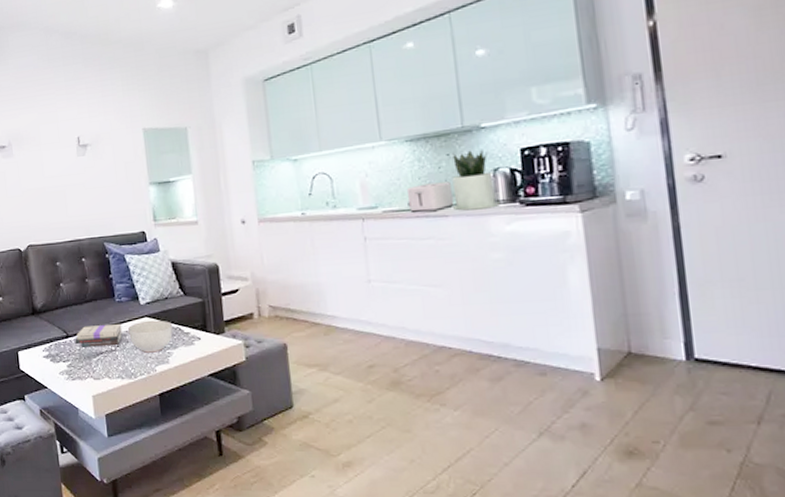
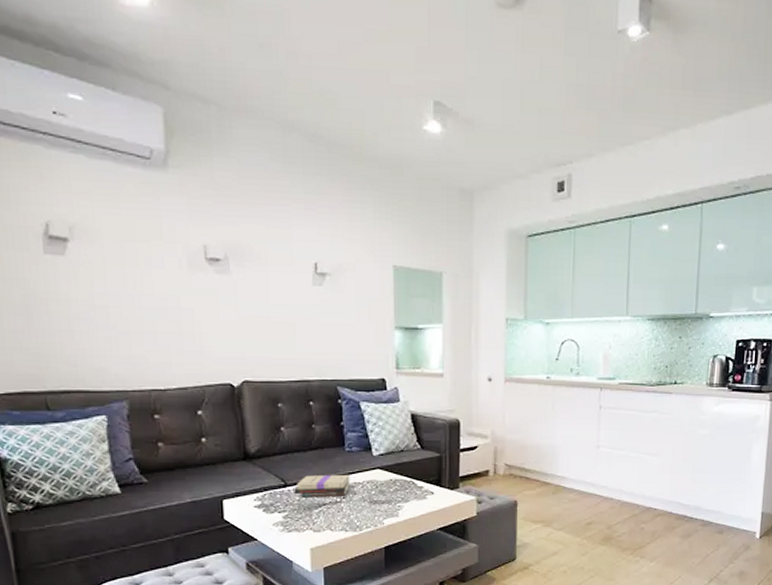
bowl: present [128,320,173,353] -> none [357,472,406,506]
toaster: present [406,181,454,214] -> none [641,362,679,388]
planter: present [451,149,500,211] -> none [677,335,713,390]

